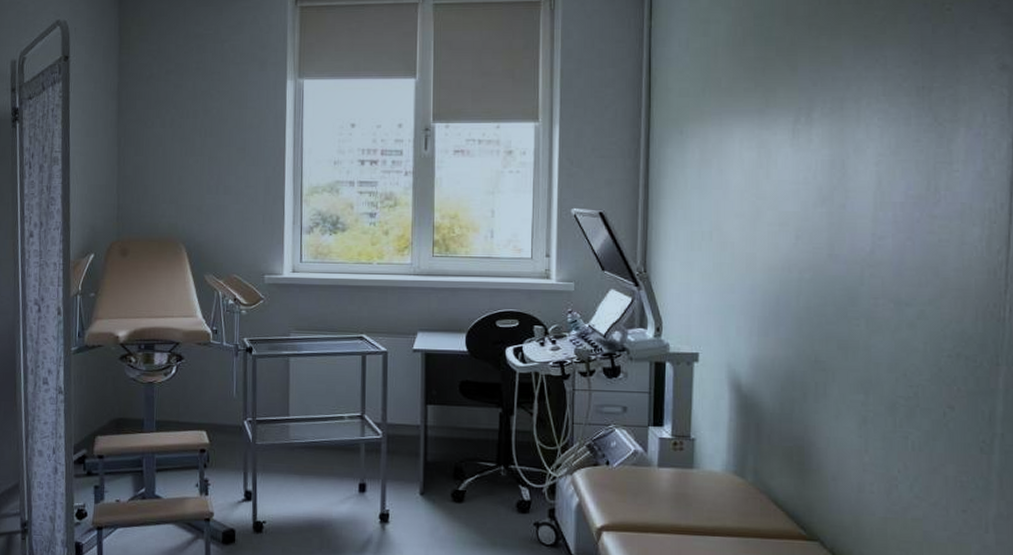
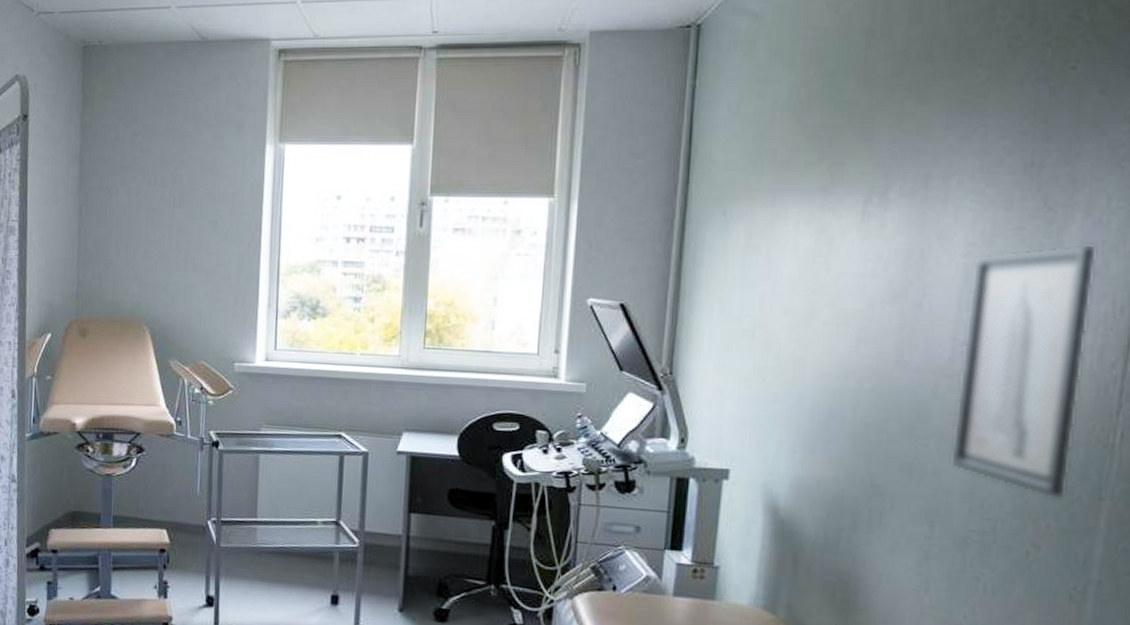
wall art: none [877,152,979,366] -> present [949,243,1098,500]

